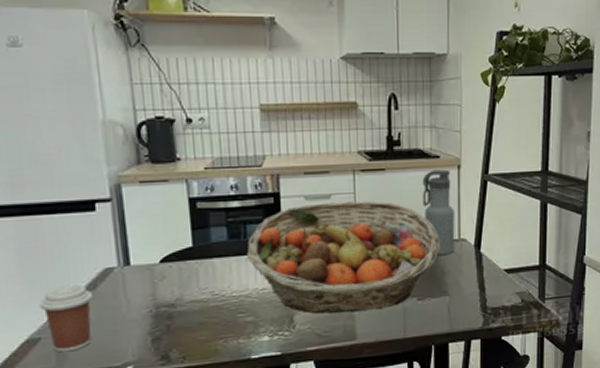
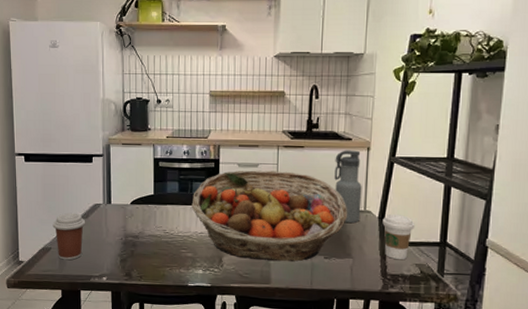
coffee cup: none [479,239,513,291] -> present [382,214,415,260]

